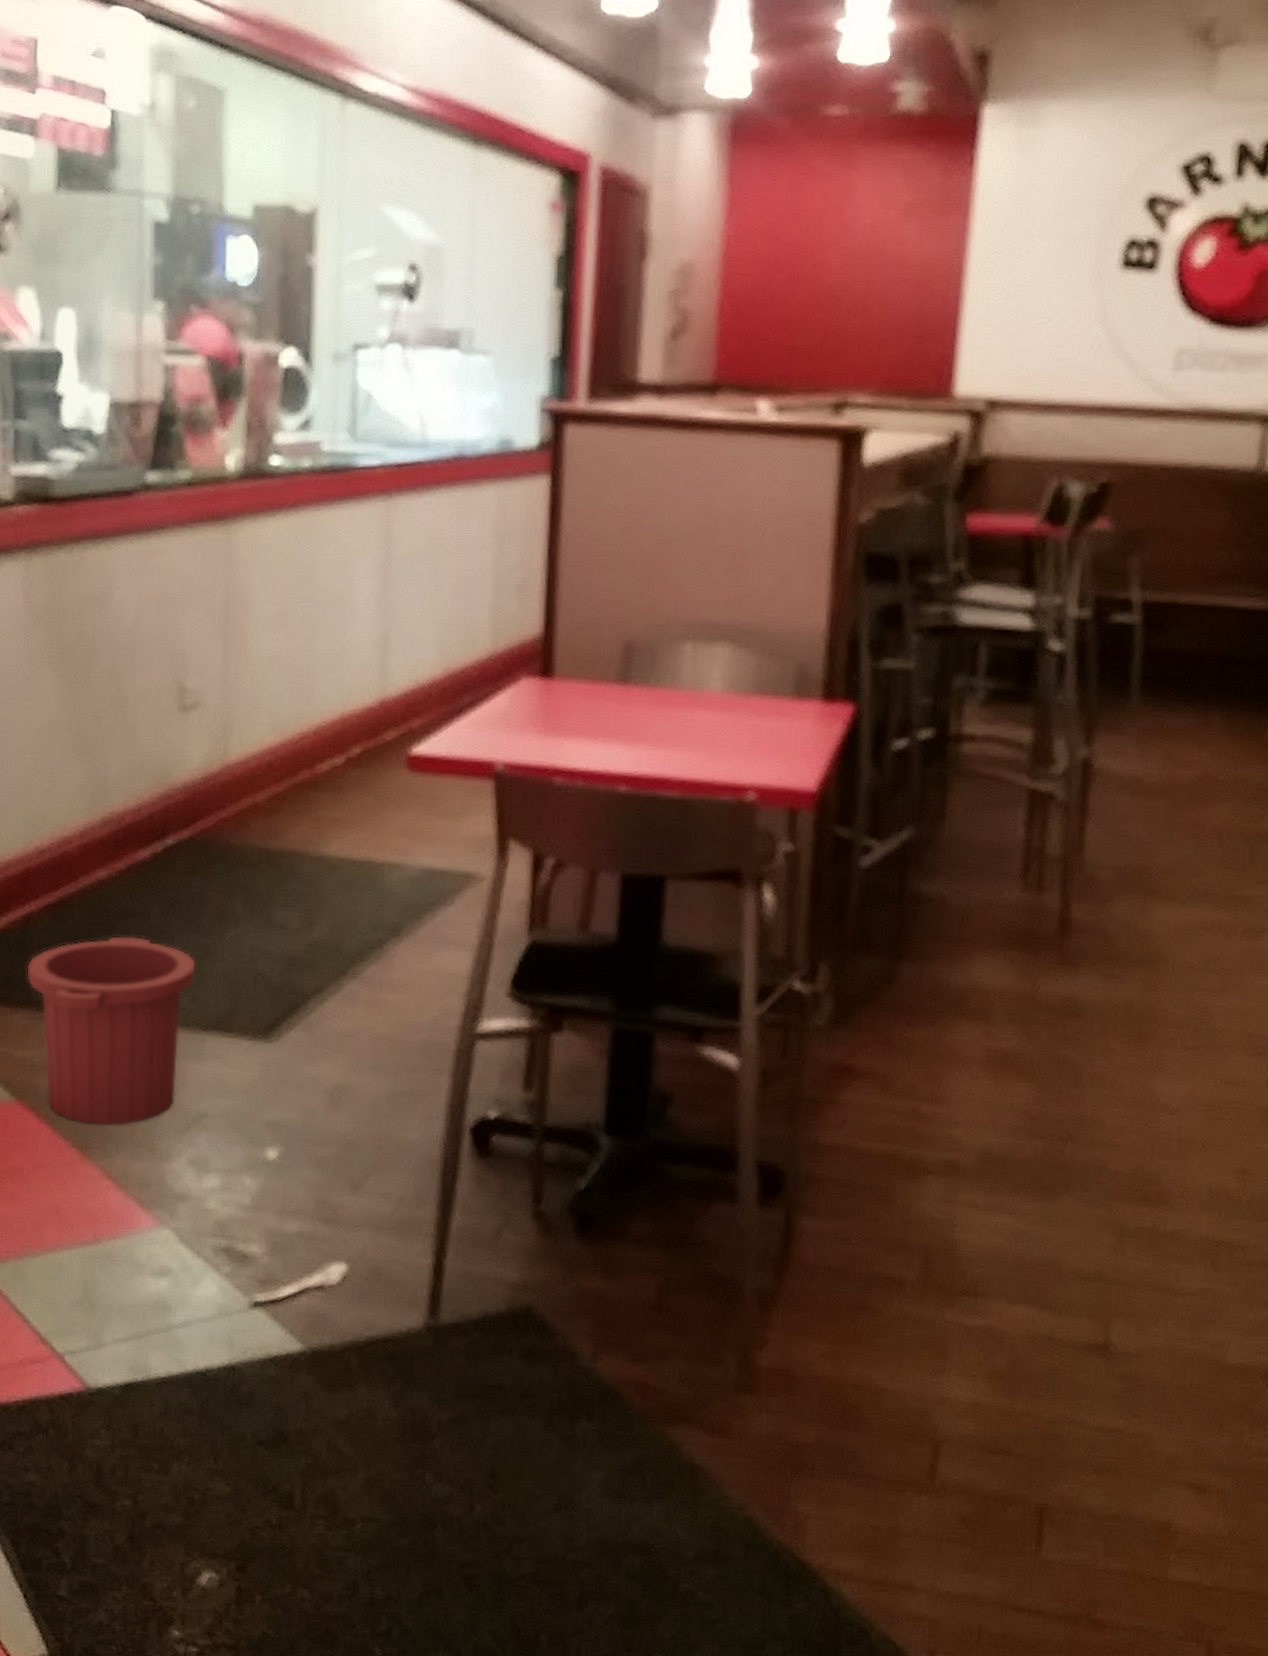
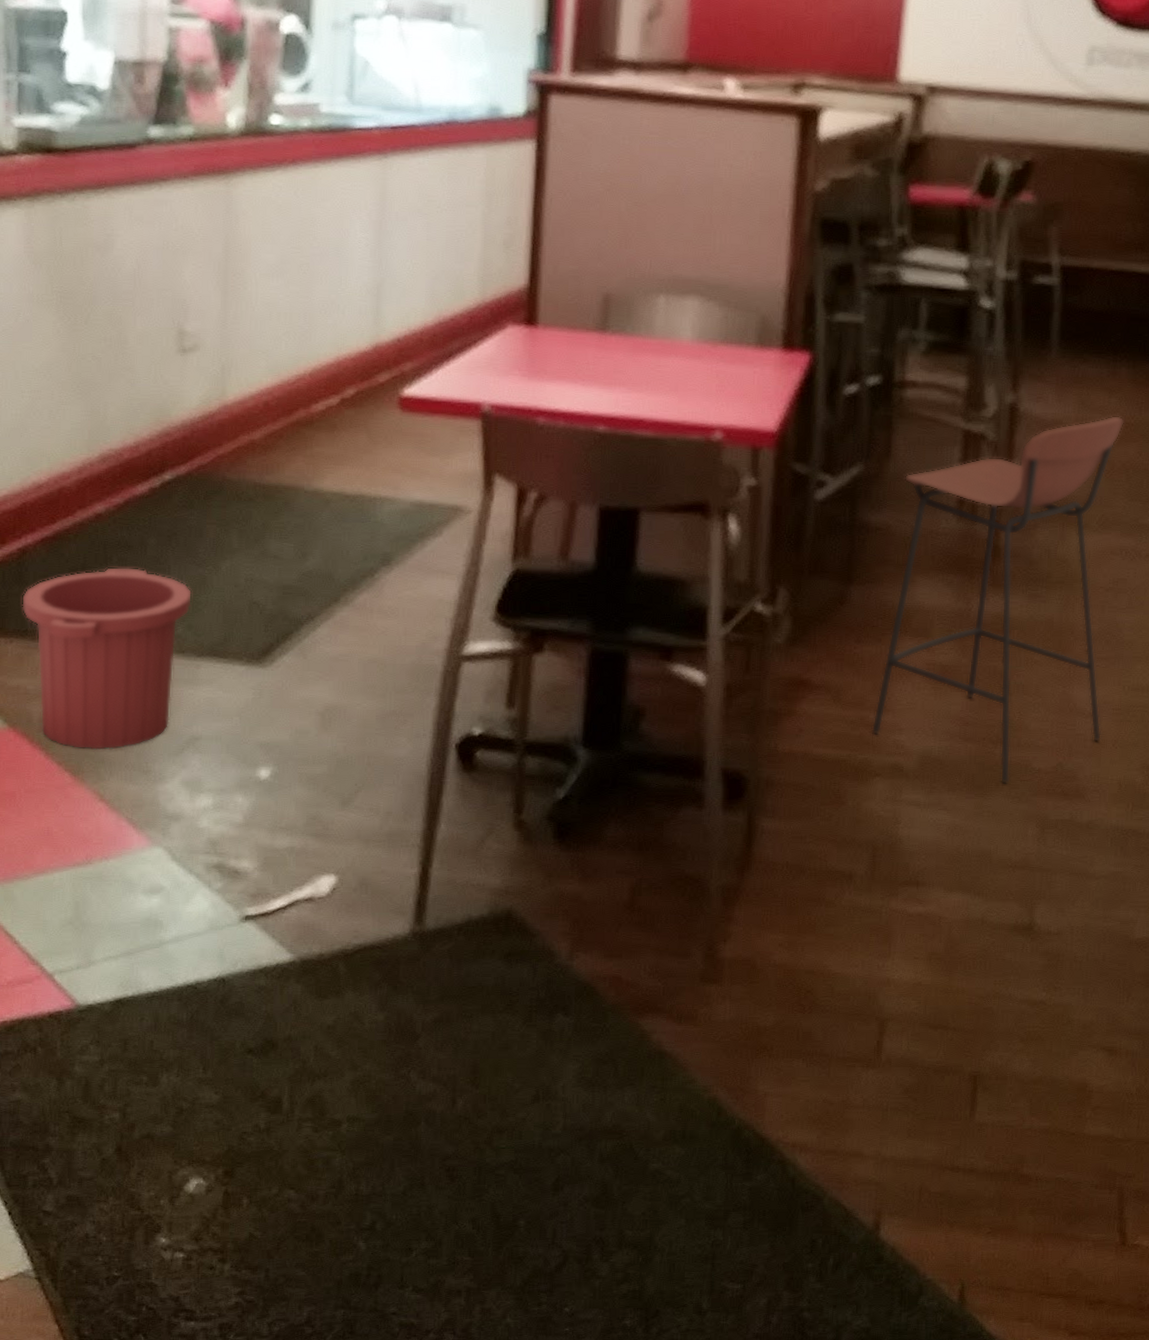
bar stool: none [923,771,1217,1186] -> present [871,415,1124,784]

